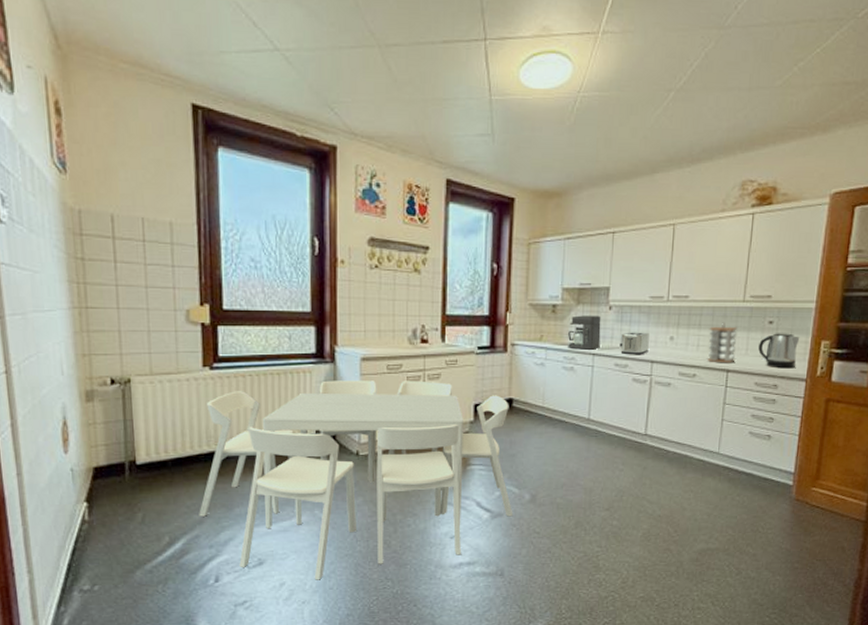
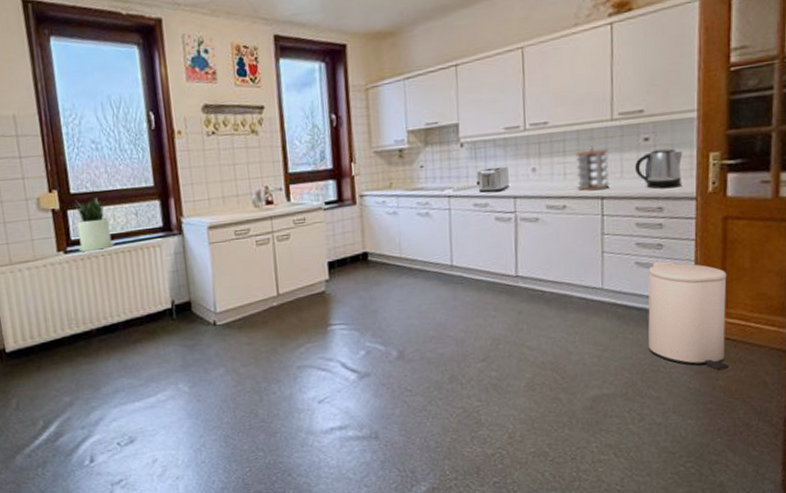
dining set: present [199,380,513,580] -> none [64,243,382,455]
planter: none [225,316,264,371] -> present [74,197,115,252]
coffee maker: present [568,315,601,350] -> none [419,155,455,194]
pedal bin: none [751,433,824,533] -> present [647,261,729,370]

